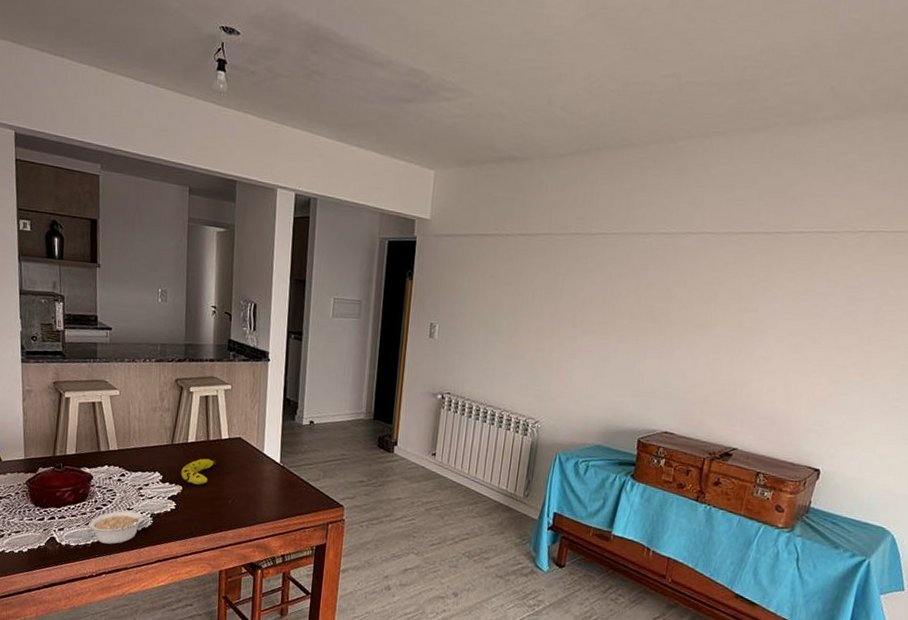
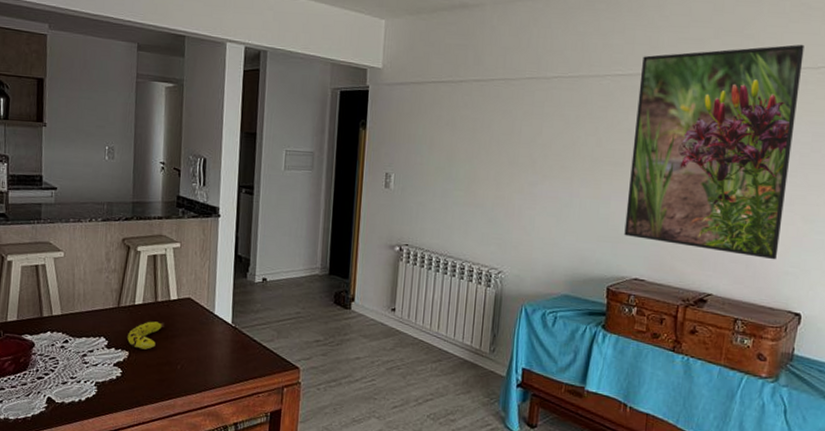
legume: present [89,510,154,545] -> none [29,379,99,417]
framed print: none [657,207,846,418] -> present [624,44,804,260]

